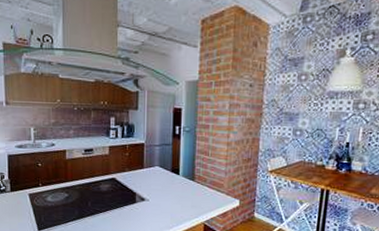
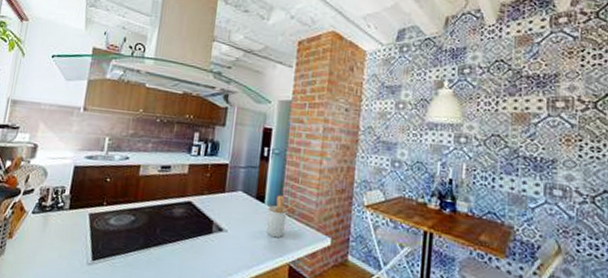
utensil holder: none [182,167,208,203] -> present [266,195,297,238]

